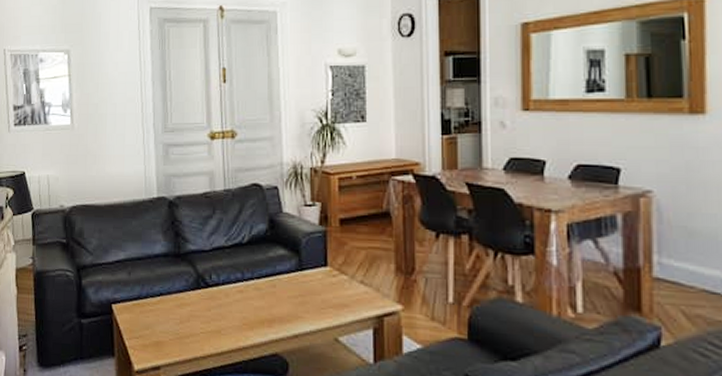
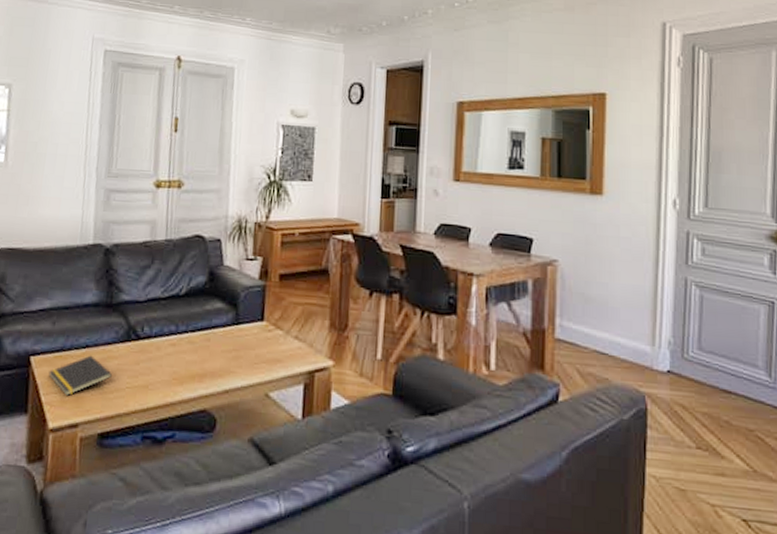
notepad: none [129,302,186,340] -> present [48,355,112,396]

